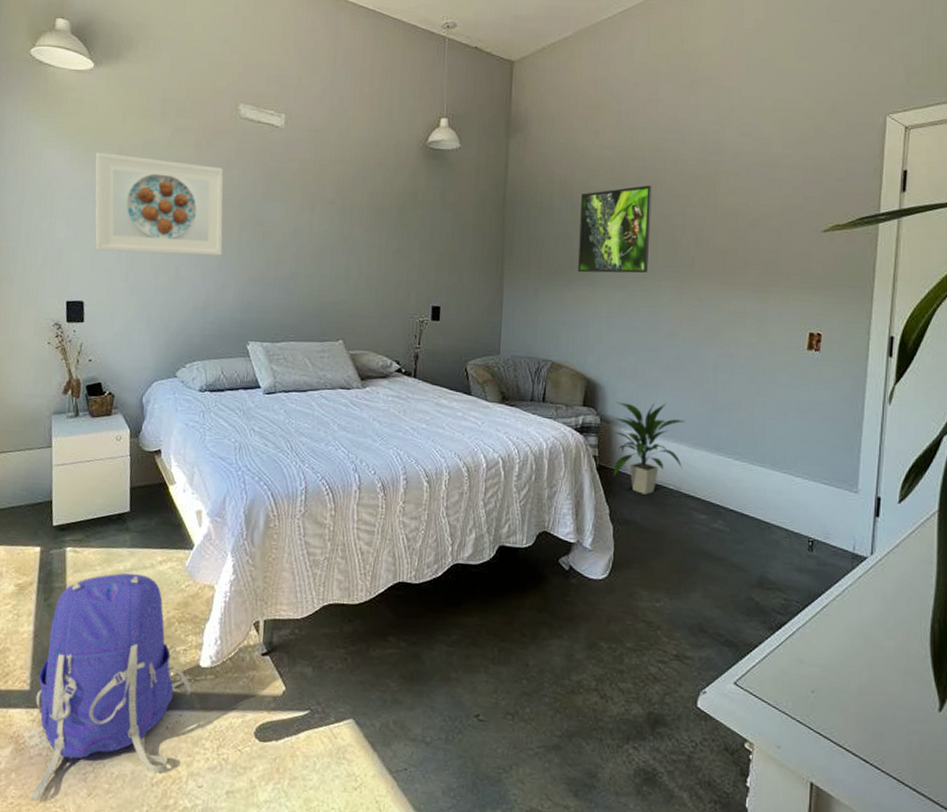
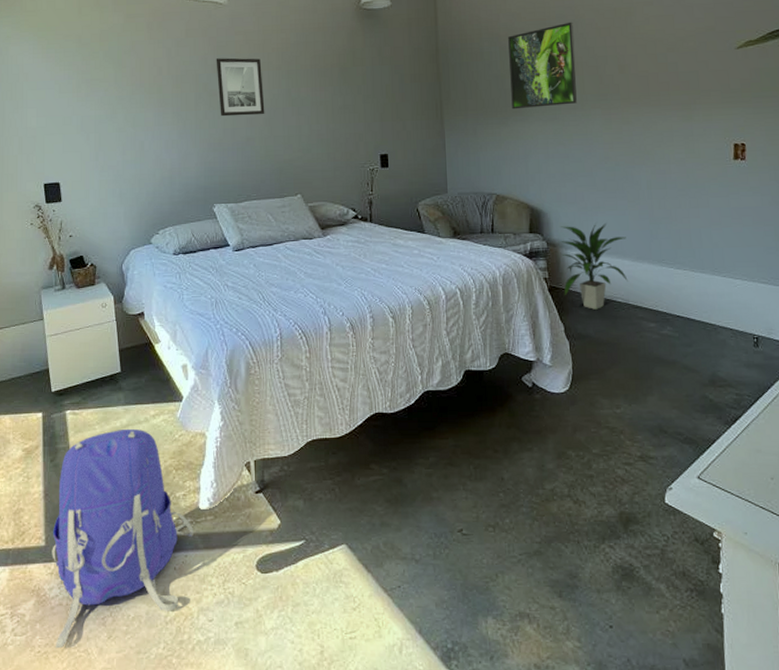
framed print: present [95,152,224,256] -> none [57,44,182,135]
wall art: none [264,185,315,251] -> present [216,58,265,117]

